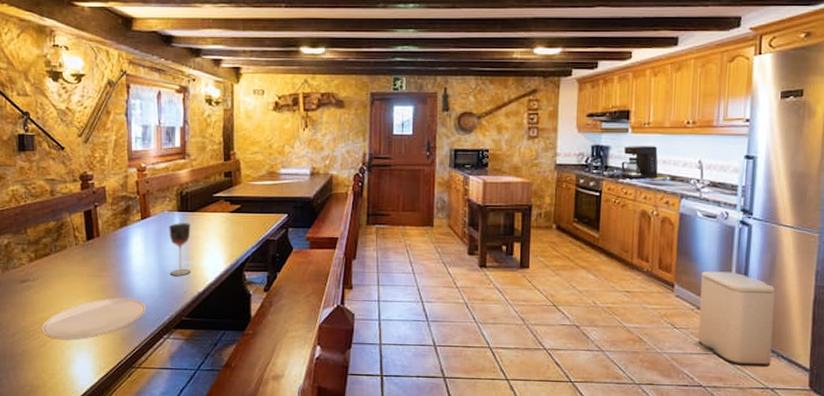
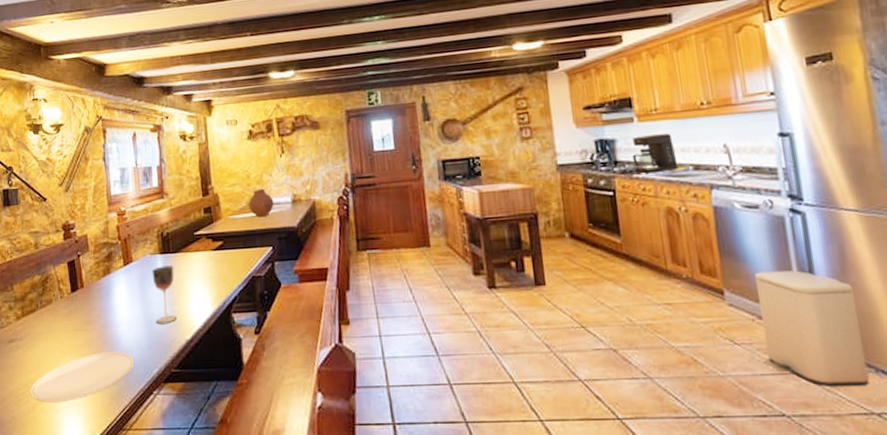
vase: none [268,158,293,185] -> present [248,188,274,217]

